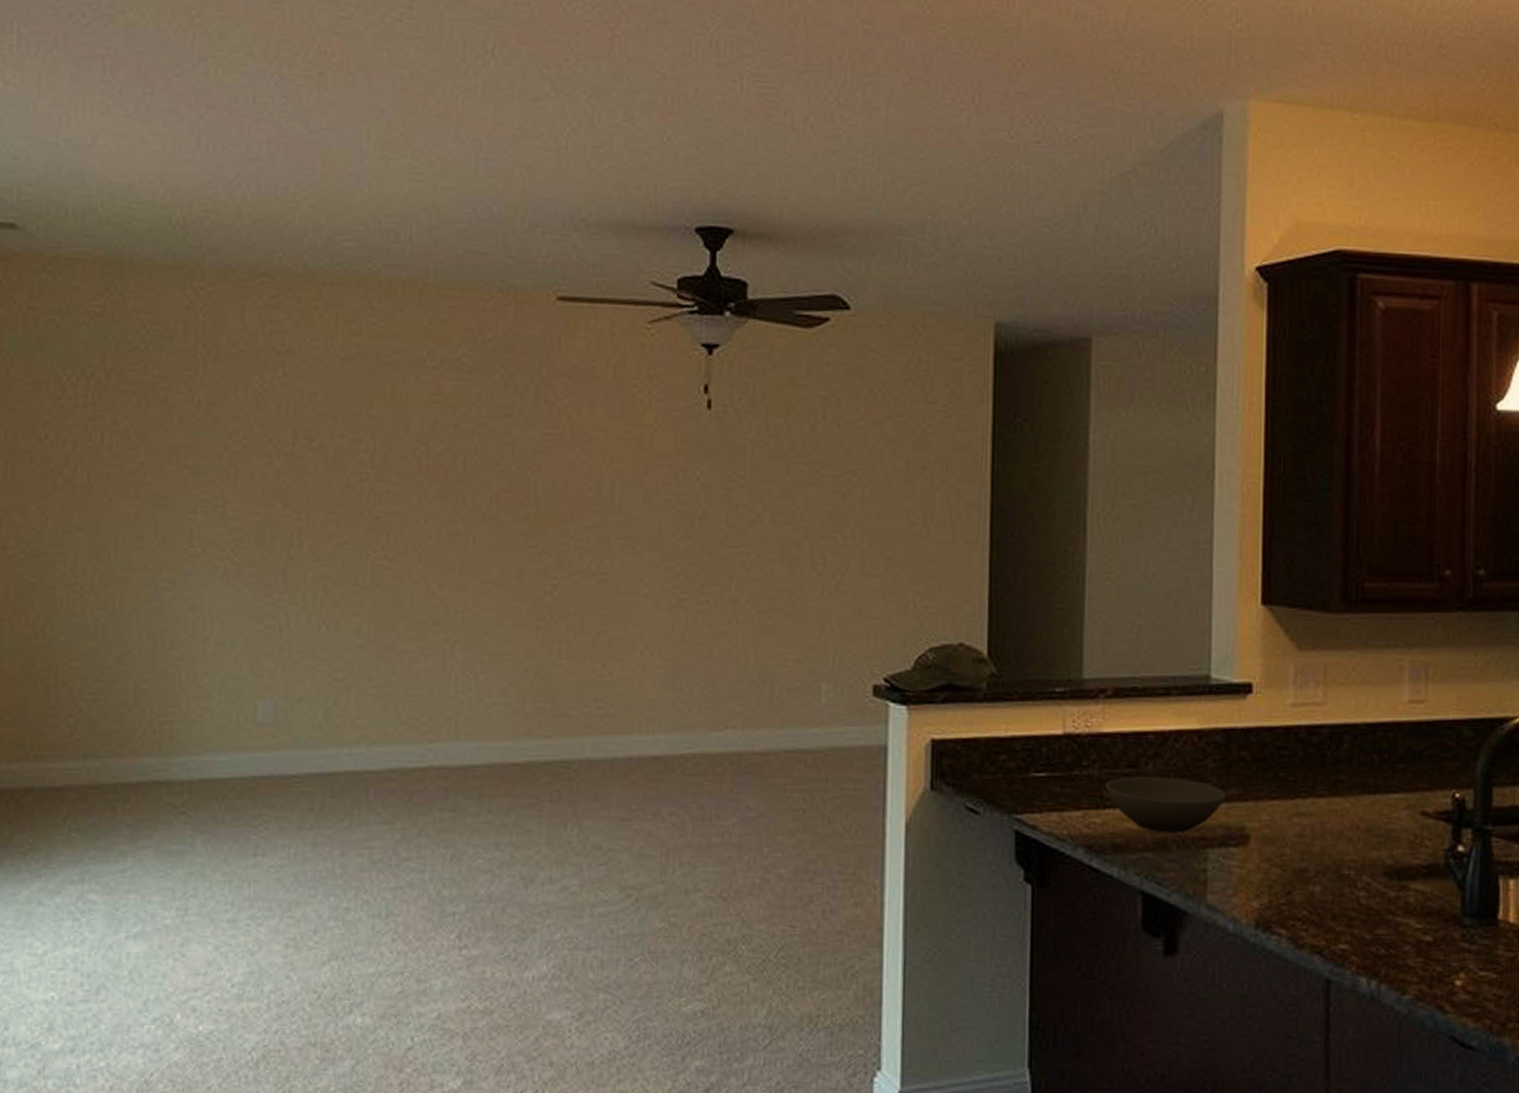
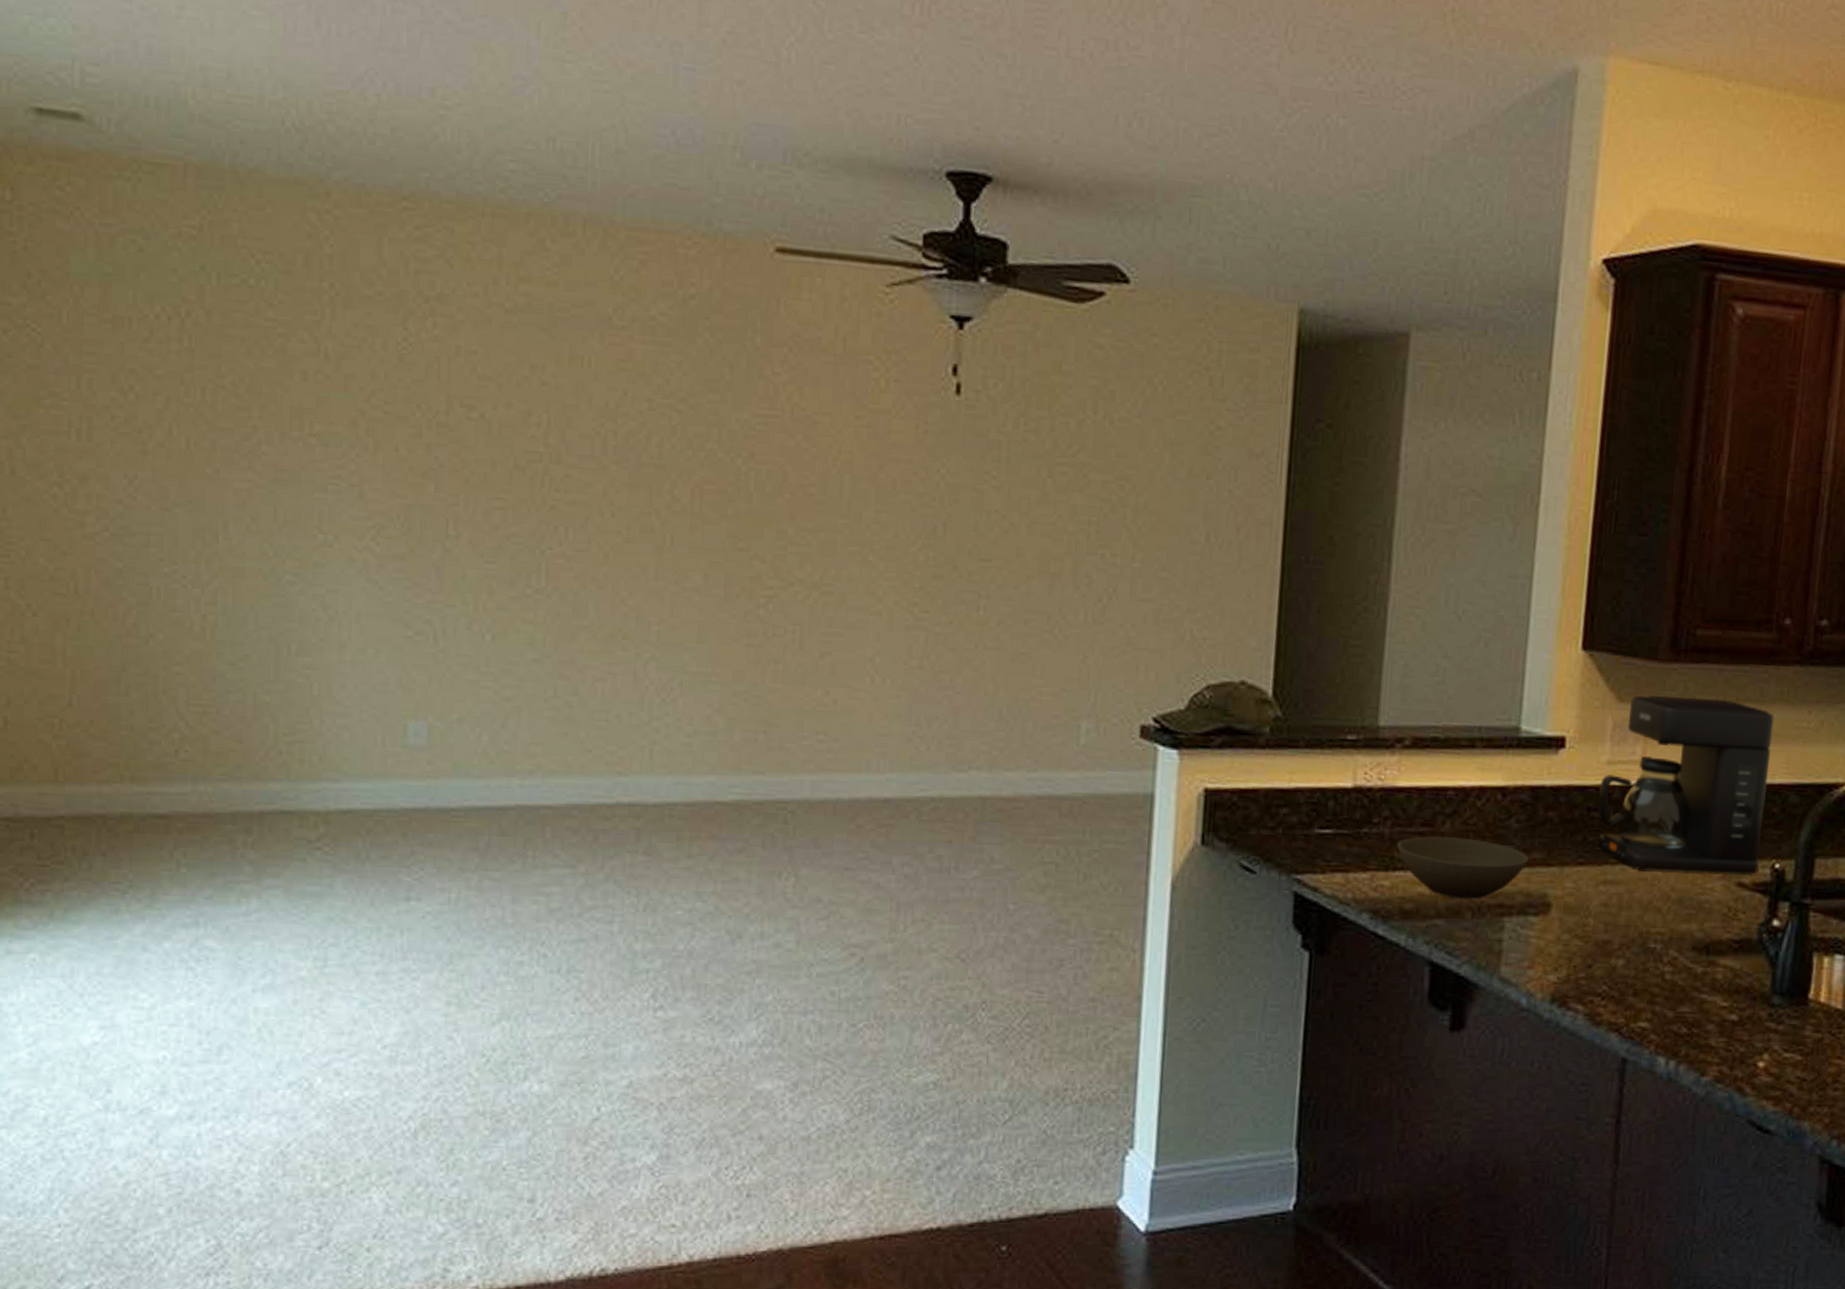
coffee maker: none [1286,644,1443,804] -> present [1597,696,1775,875]

